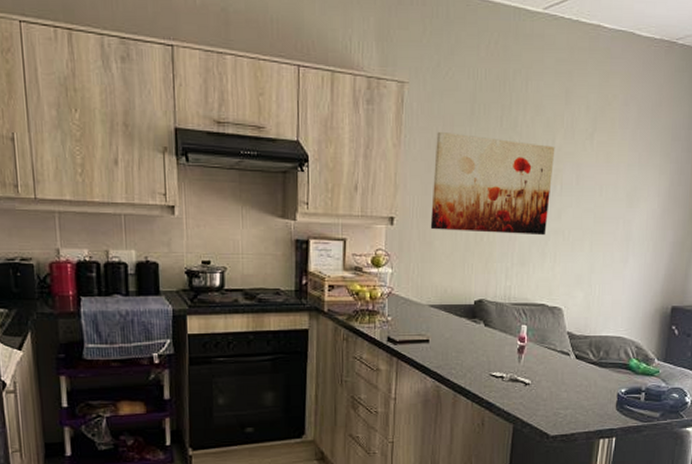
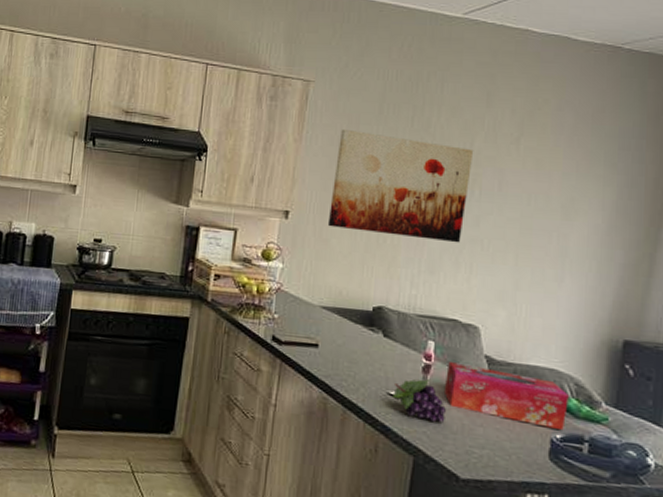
fruit: none [494,359,537,394] -> present [393,379,446,423]
tissue box: none [535,341,631,386] -> present [443,362,569,431]

